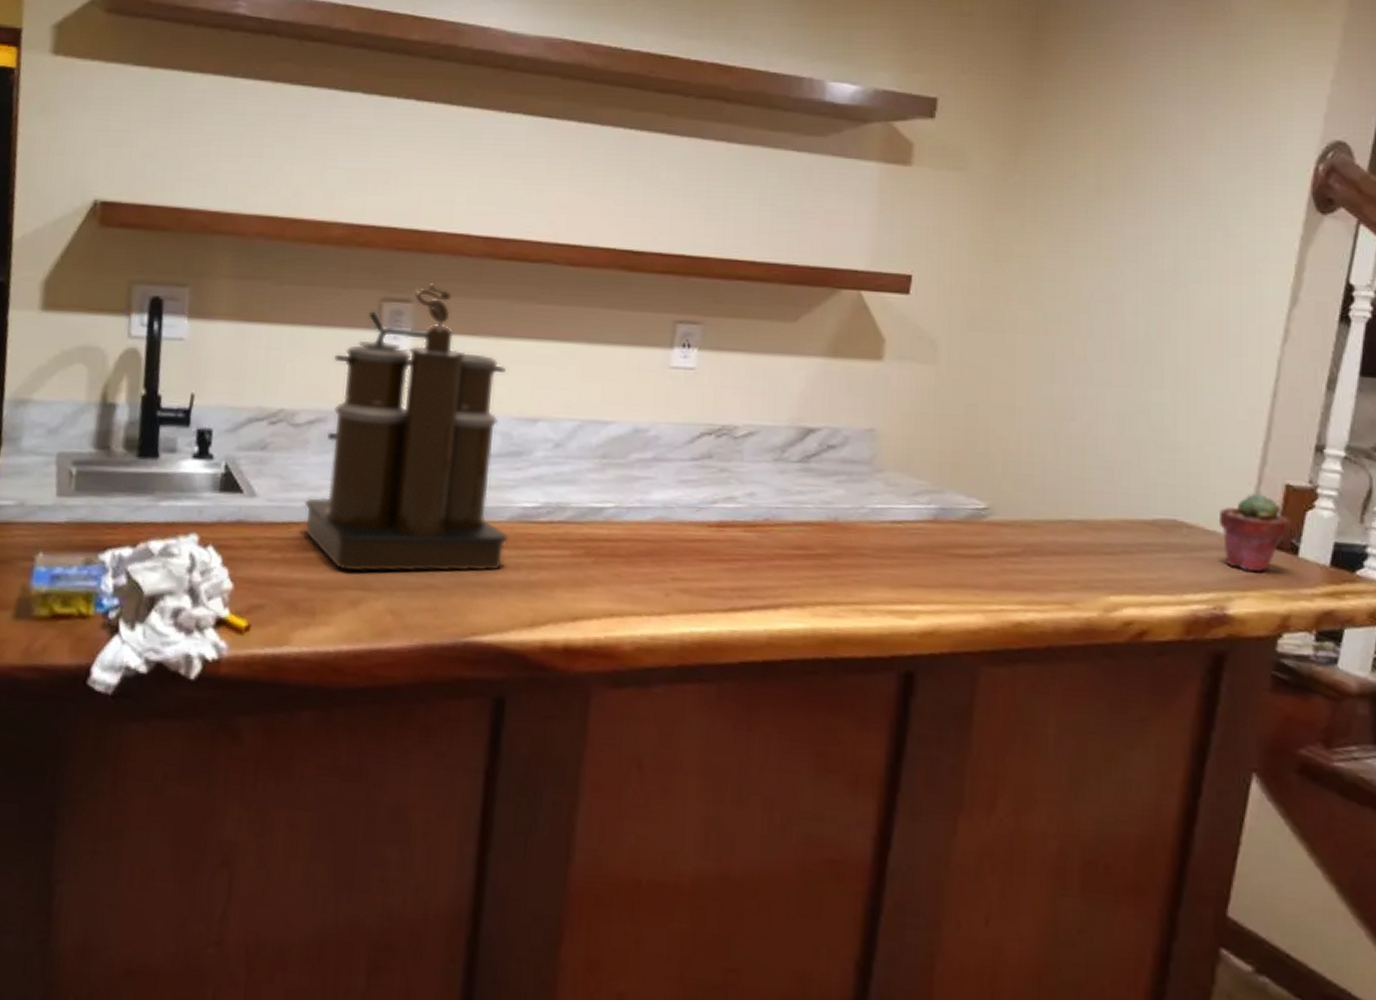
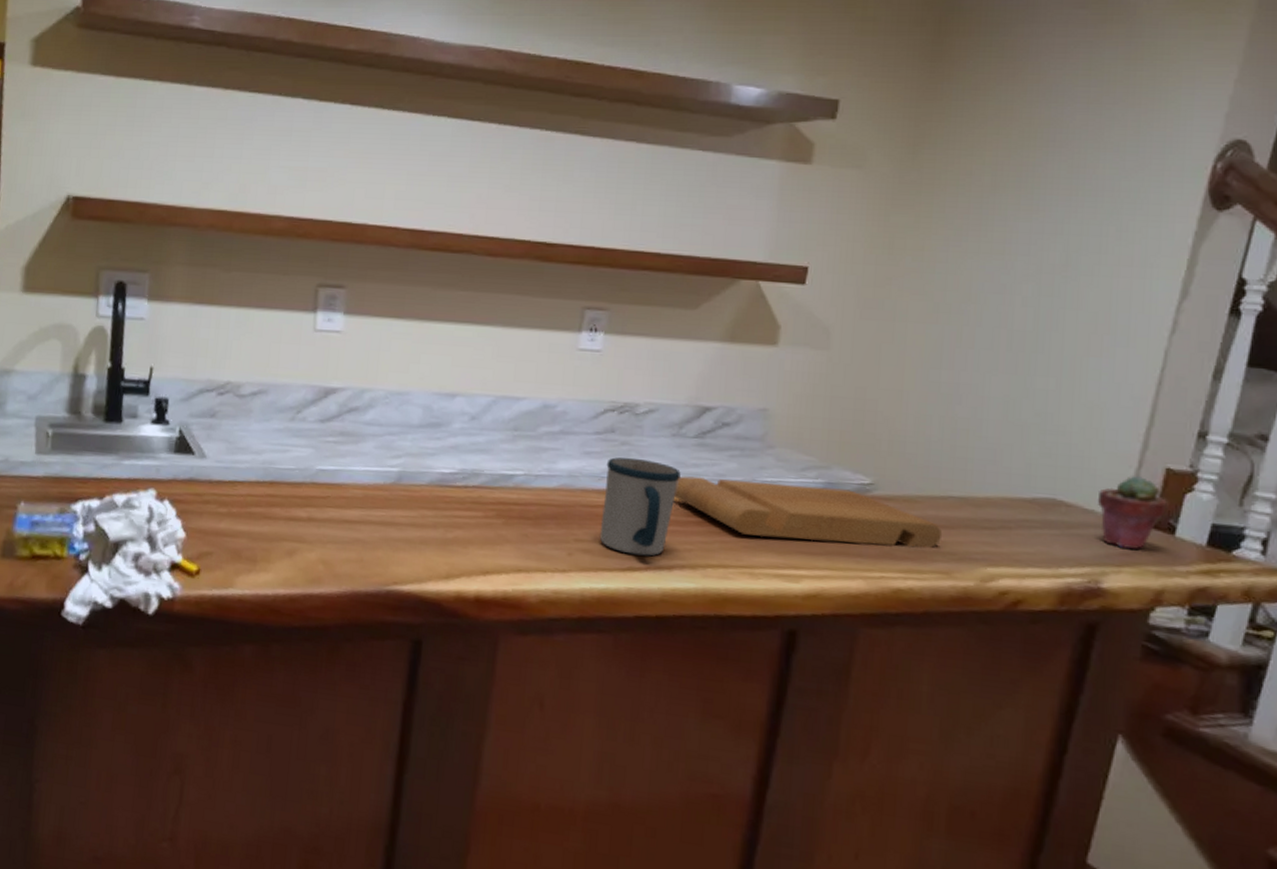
coffee maker: present [303,283,508,572] -> none [247,271,428,529]
mug: none [698,485,785,595] -> present [599,457,681,556]
cutting board: none [779,504,1063,578] -> present [675,476,943,549]

